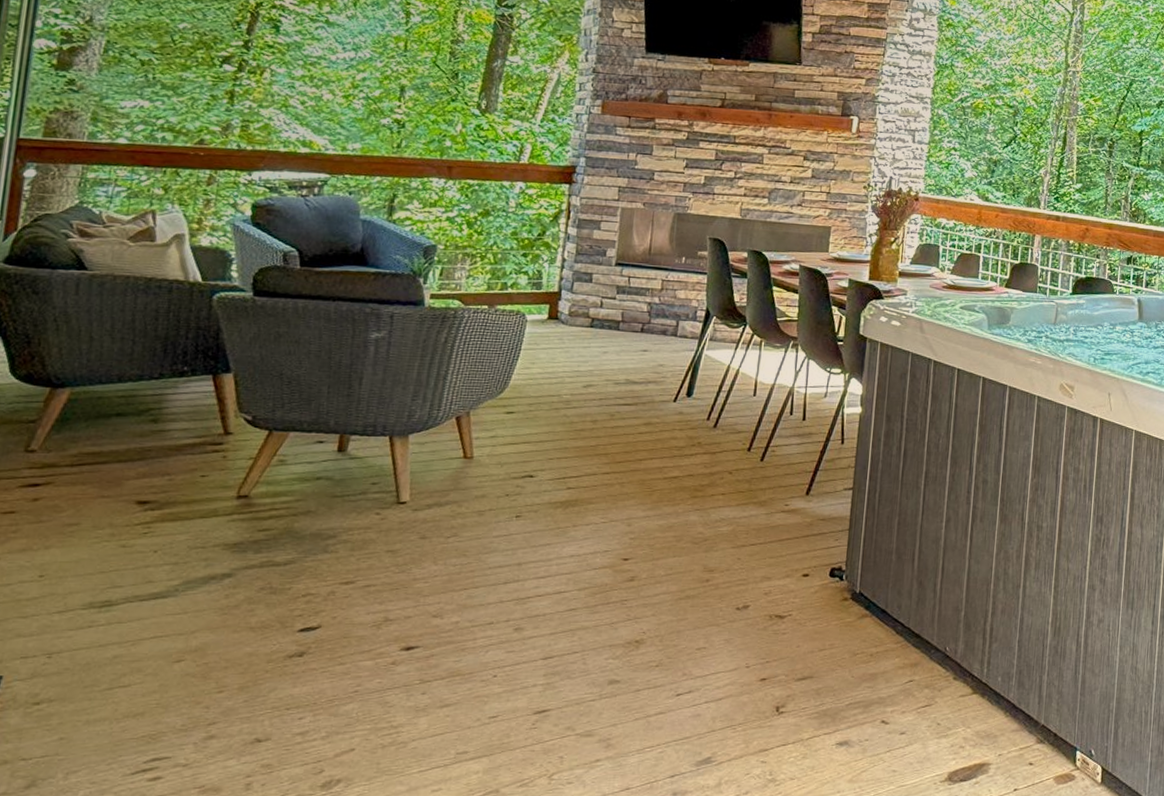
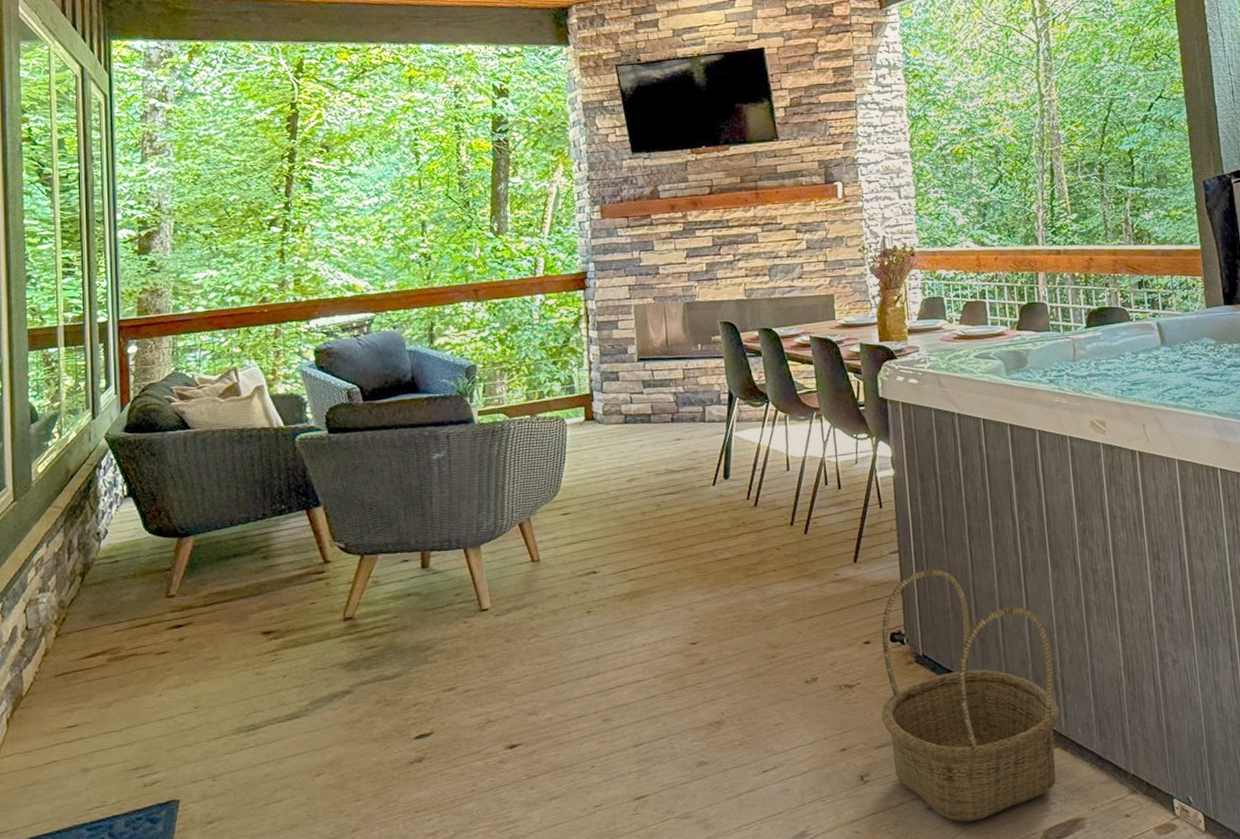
basket: none [807,509,986,759] -> present [881,569,1060,822]

